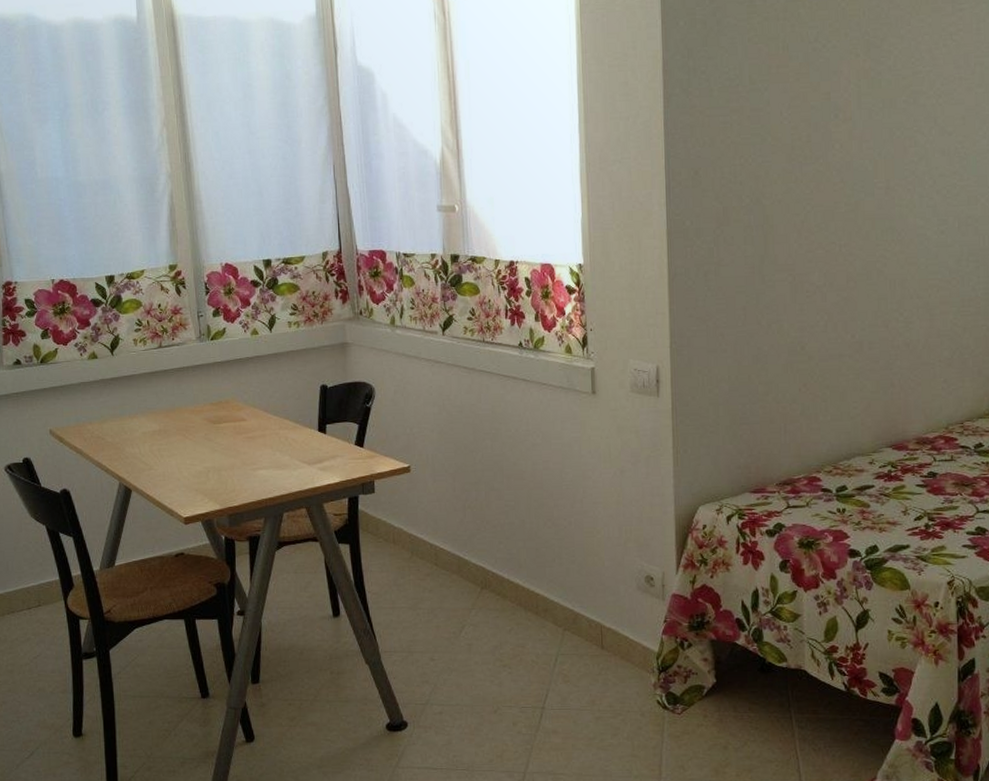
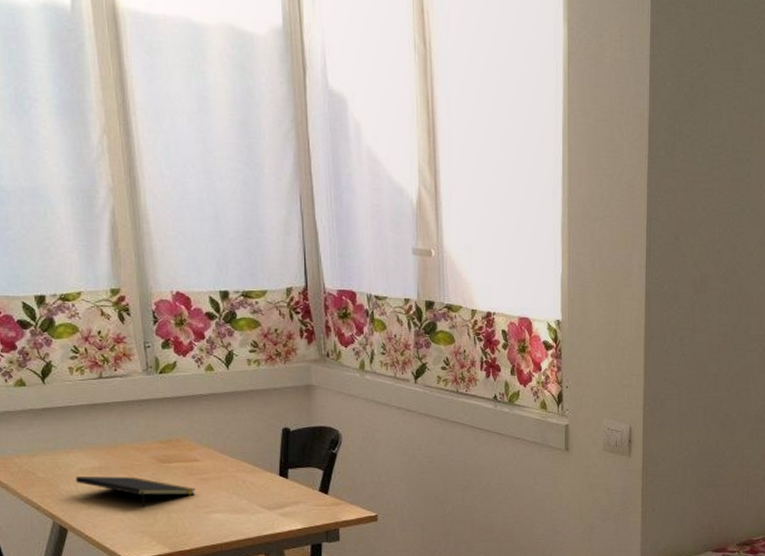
notepad: none [139,438,243,467] -> present [76,477,196,508]

